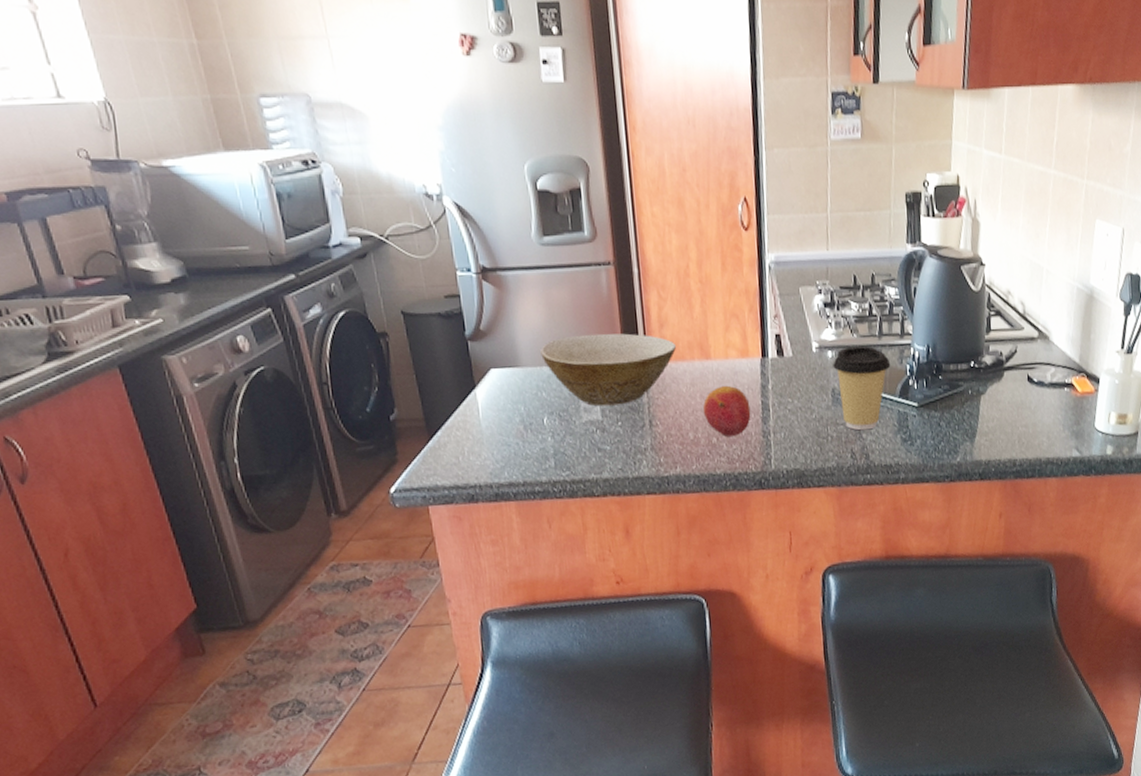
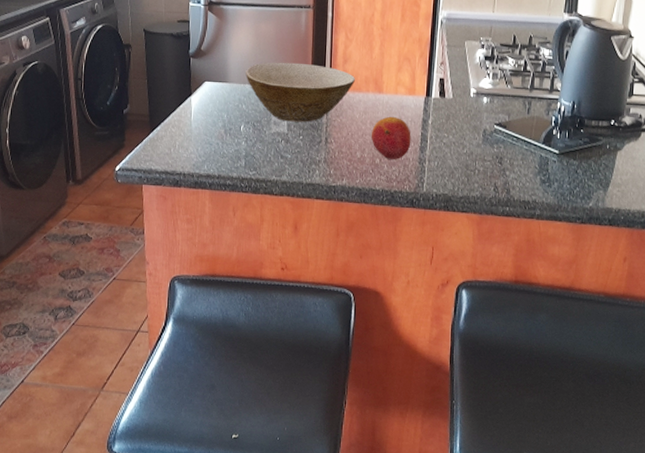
coffee cup: present [833,345,891,431] -> none [487,95,538,169]

